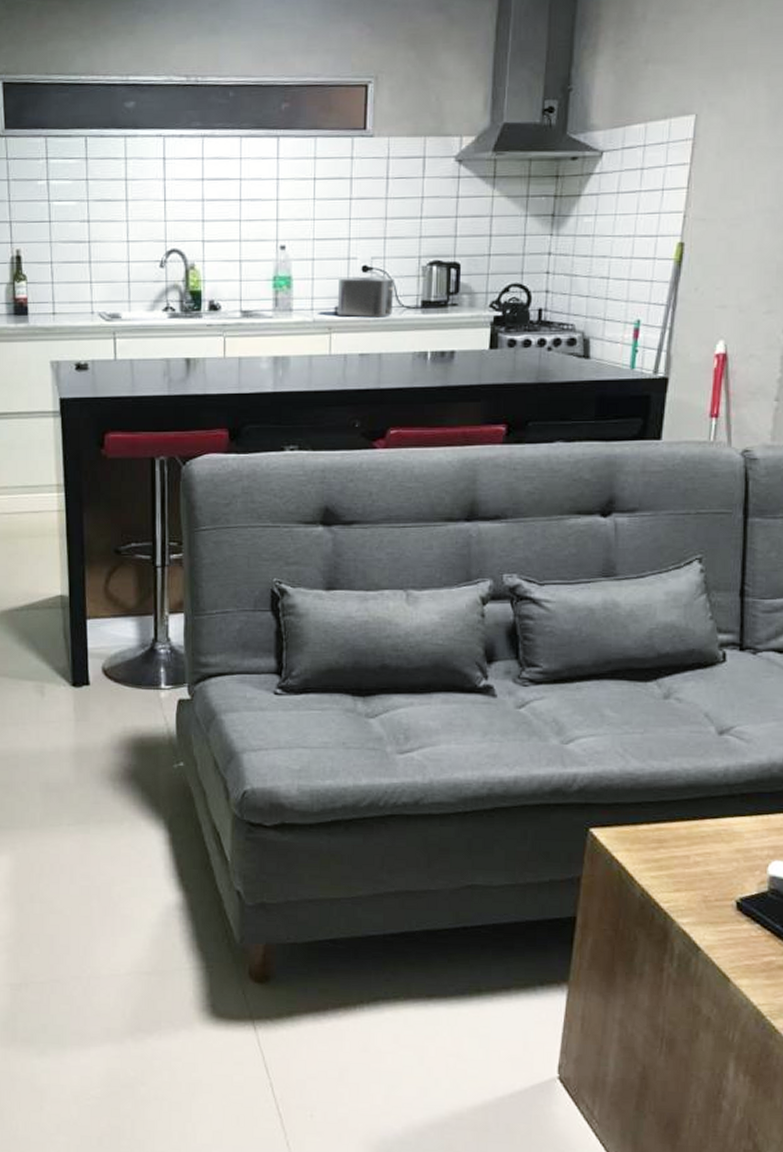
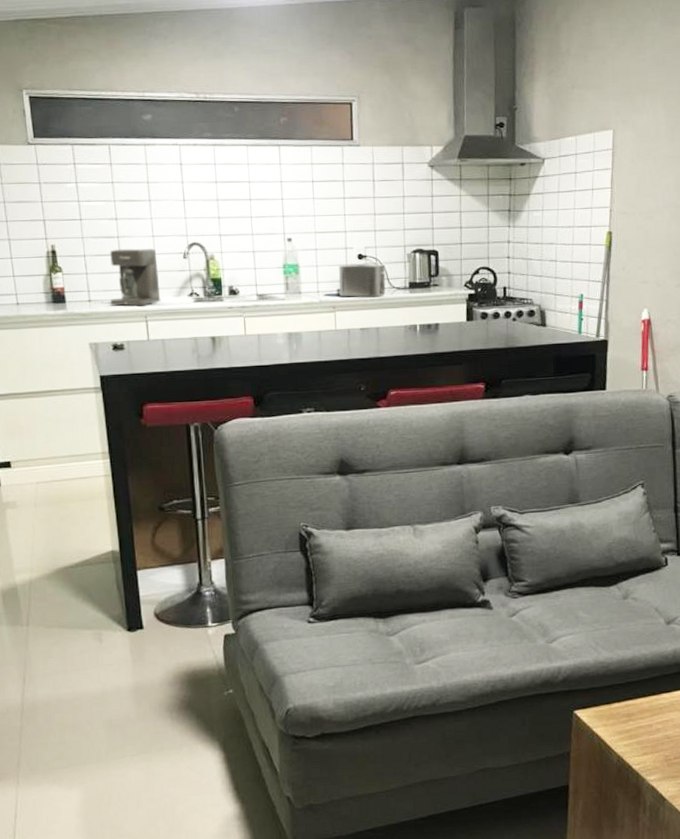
coffee maker: none [76,254,132,321] -> present [110,248,161,306]

